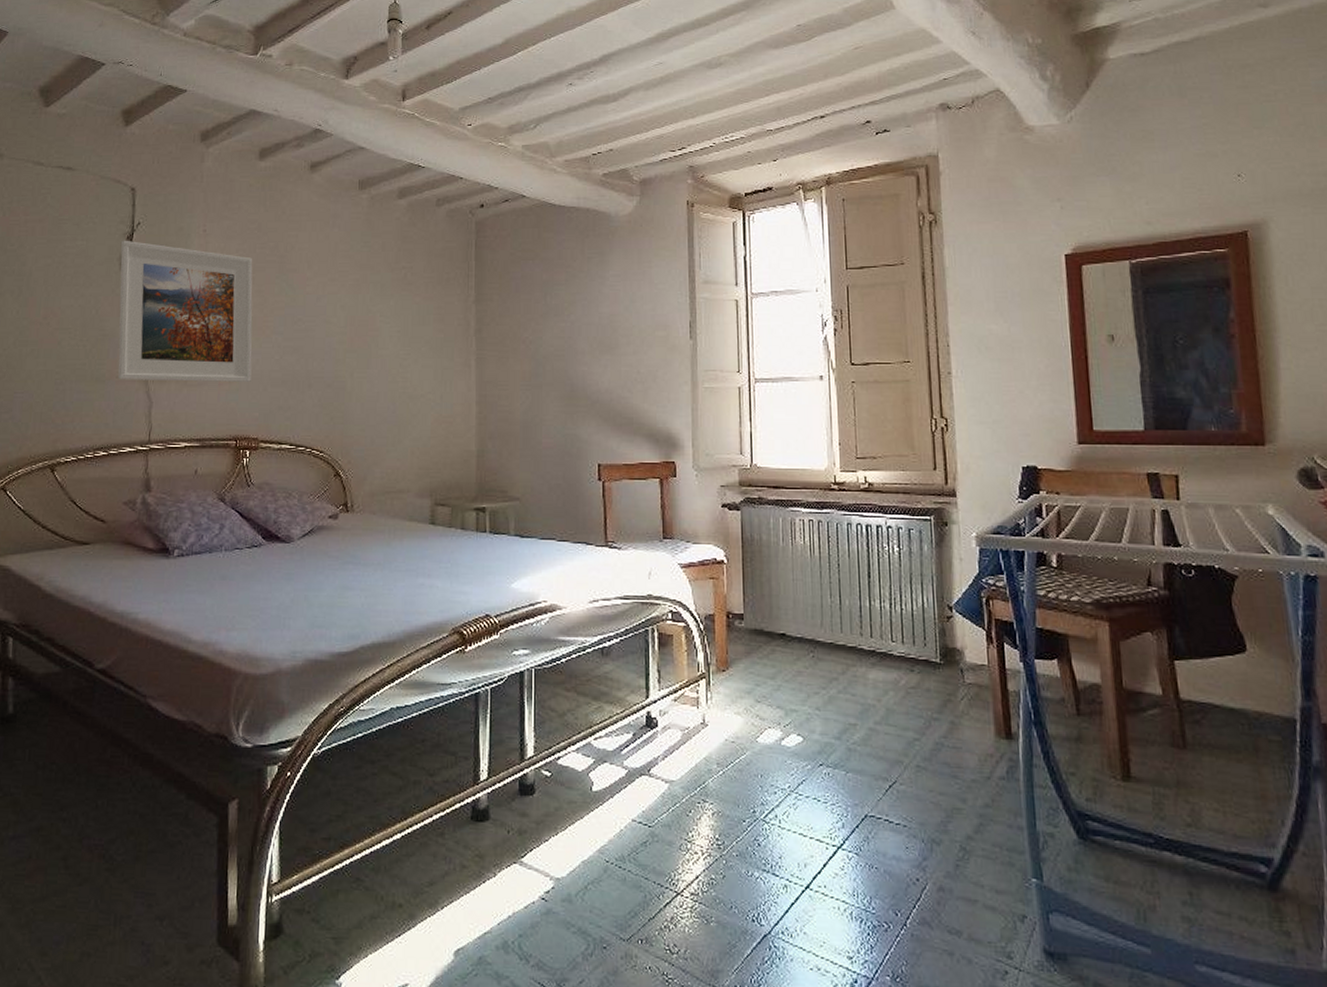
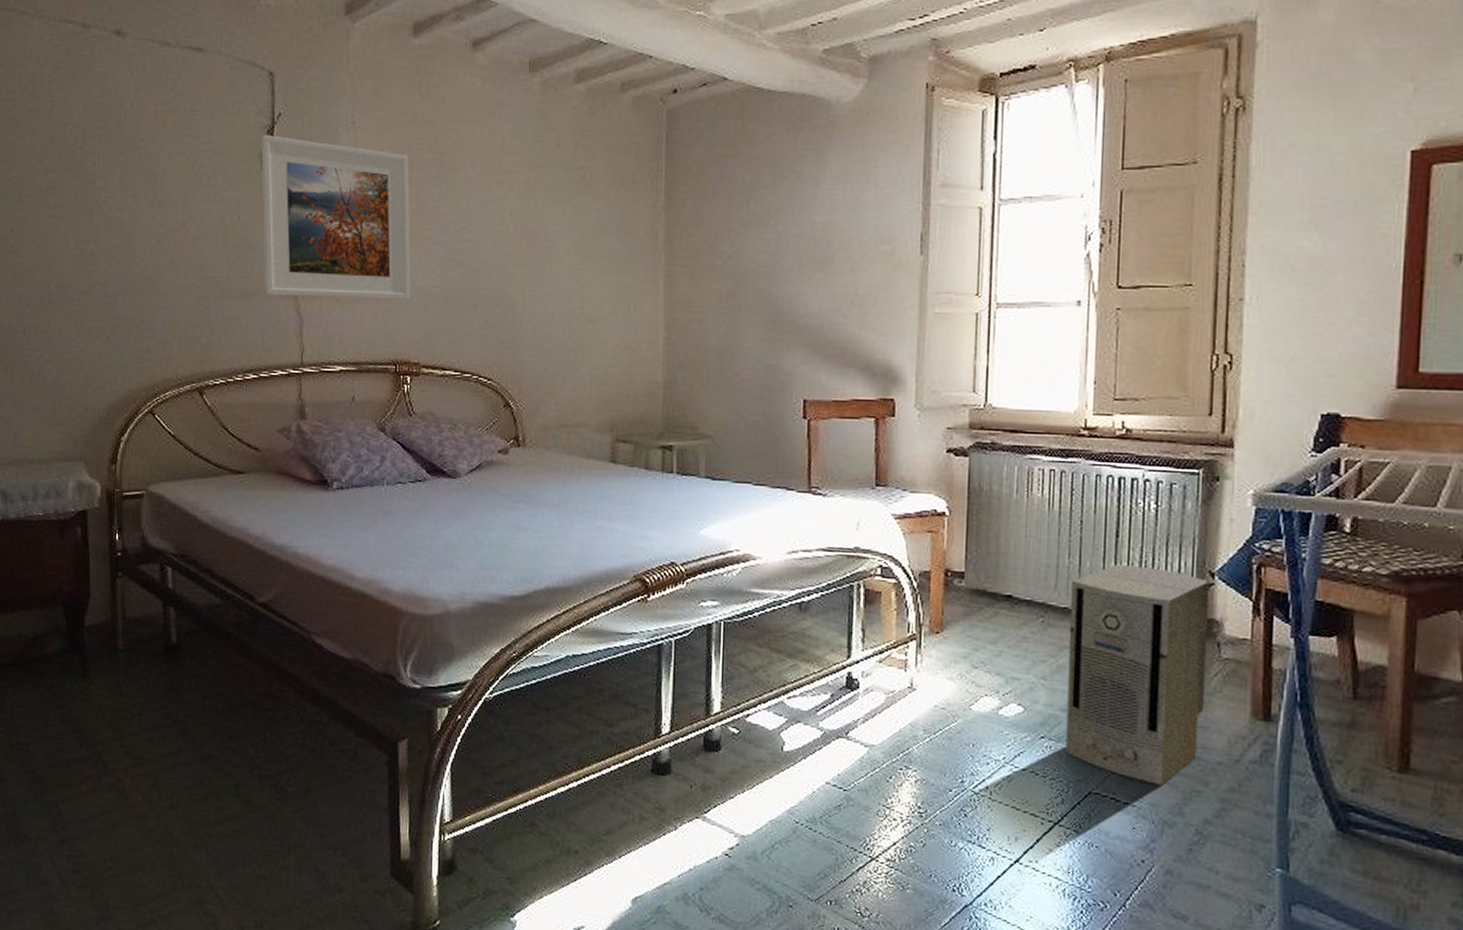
air purifier: none [834,601,956,805] -> present [1066,564,1211,786]

